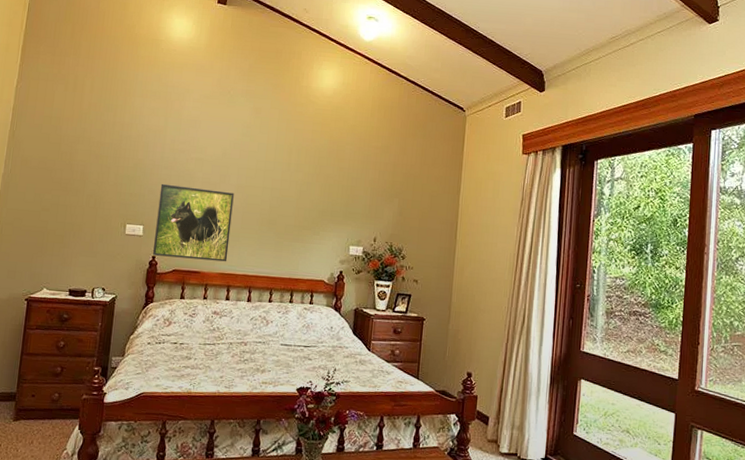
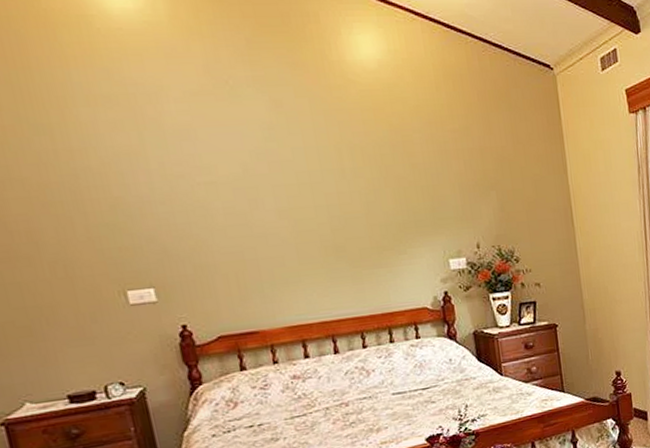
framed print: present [153,183,234,262] -> none [162,221,292,324]

